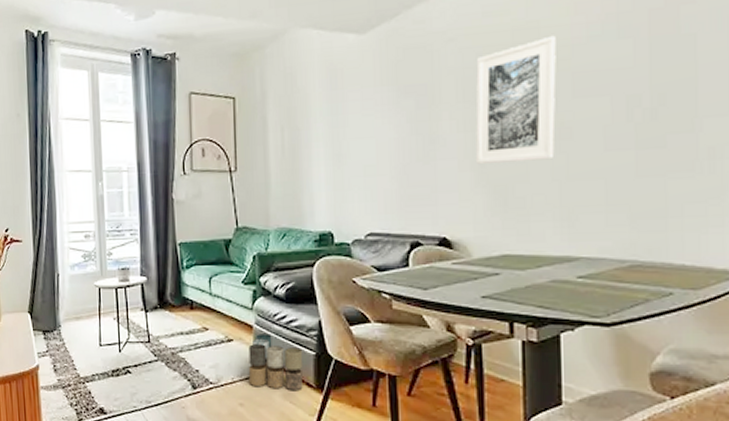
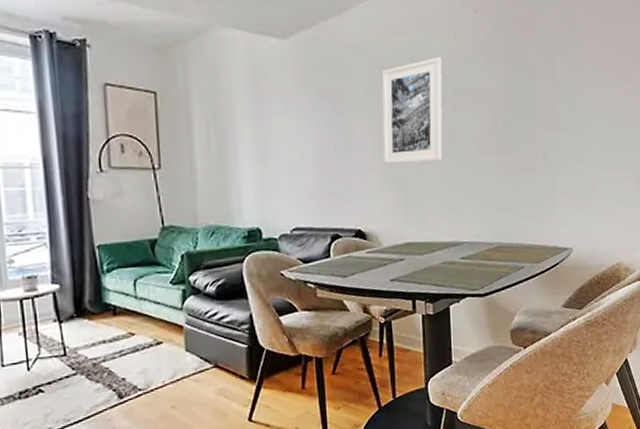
pouf: present [248,334,303,391] -> none [179,332,236,387]

